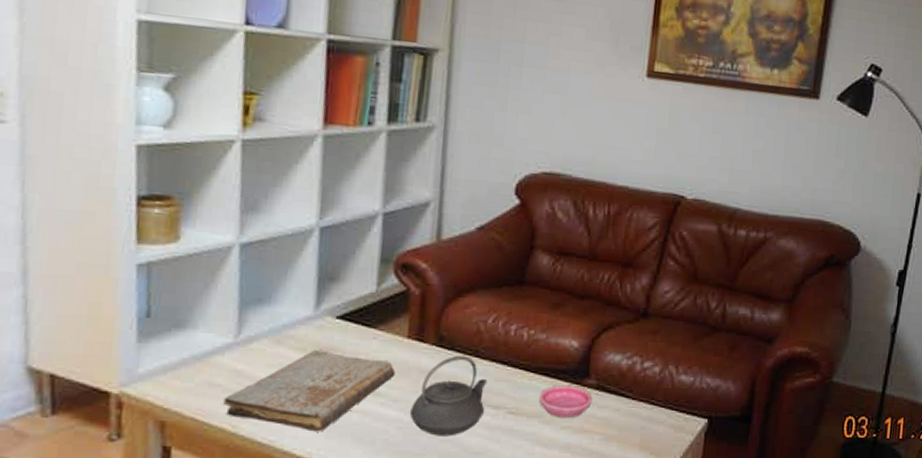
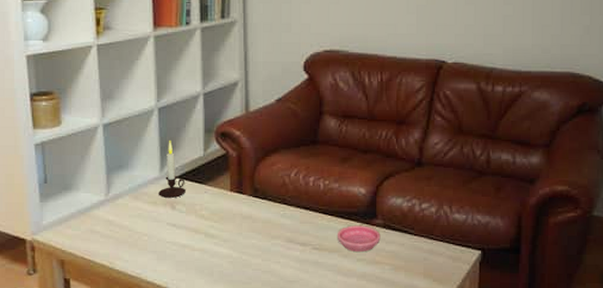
book: present [223,349,395,432] -> none [102,202,224,266]
candle: none [309,270,348,345] -> present [158,141,186,199]
teapot: present [409,355,488,437] -> none [236,203,295,268]

